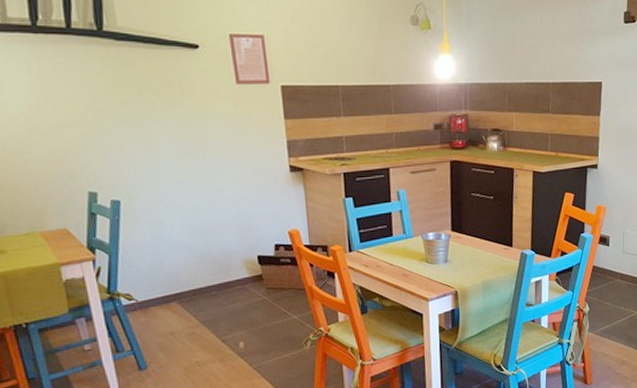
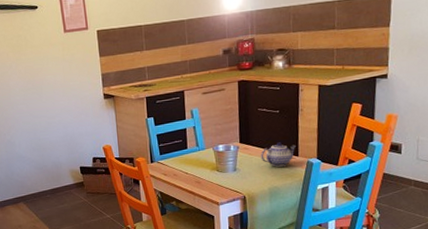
teapot: none [474,231,511,259] -> present [260,142,297,167]

